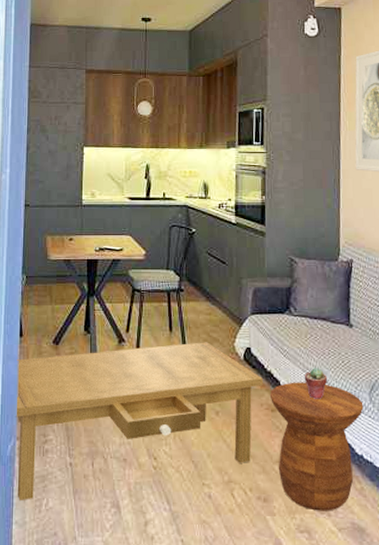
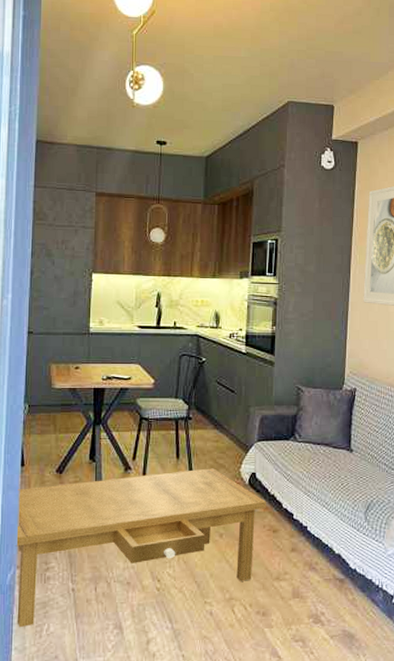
side table: present [269,382,364,511] -> none [272,504,359,621]
potted succulent: present [304,368,328,399] -> none [305,490,328,519]

